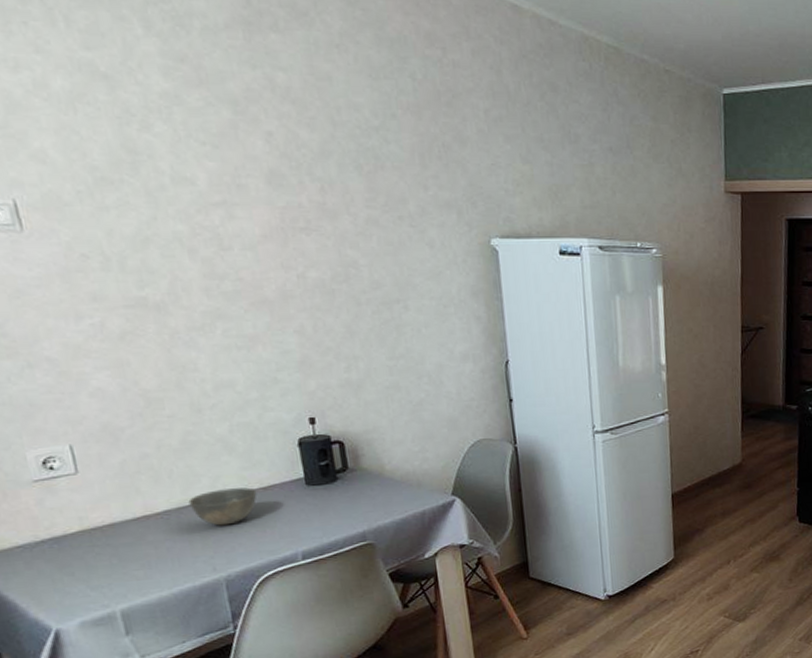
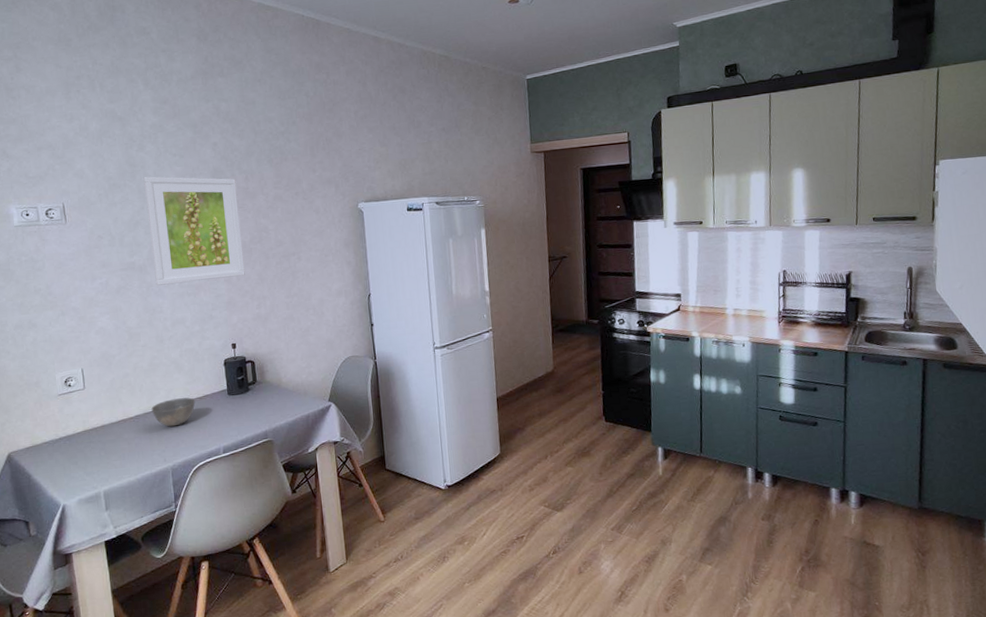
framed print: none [152,172,326,333] -> present [143,176,245,286]

